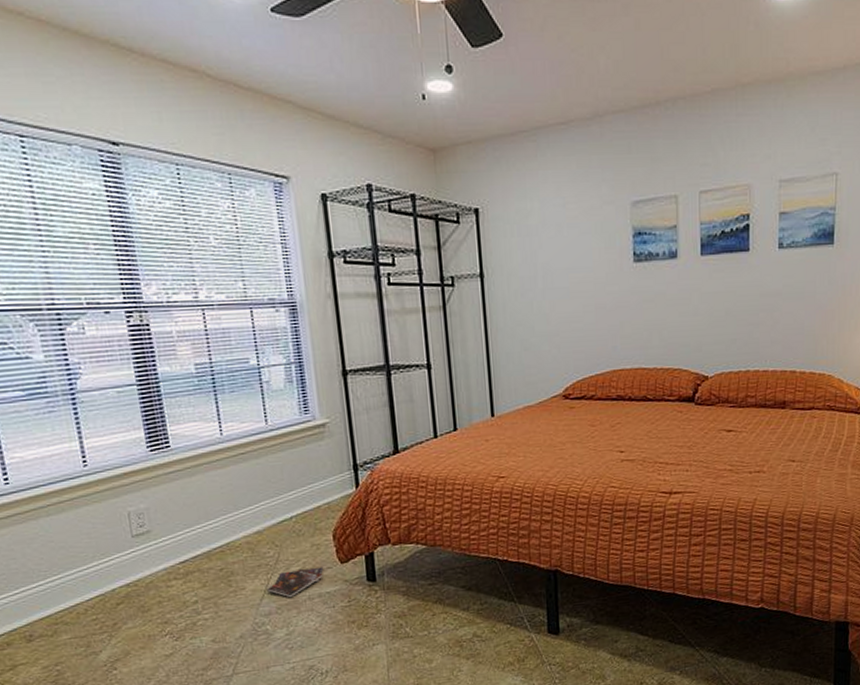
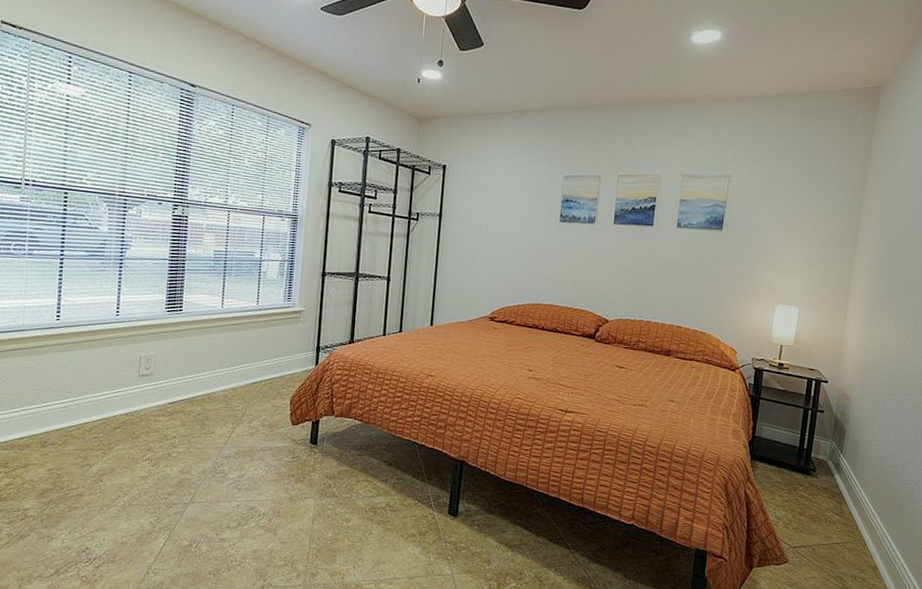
booklet: present [267,567,324,598] -> none [231,423,278,447]

